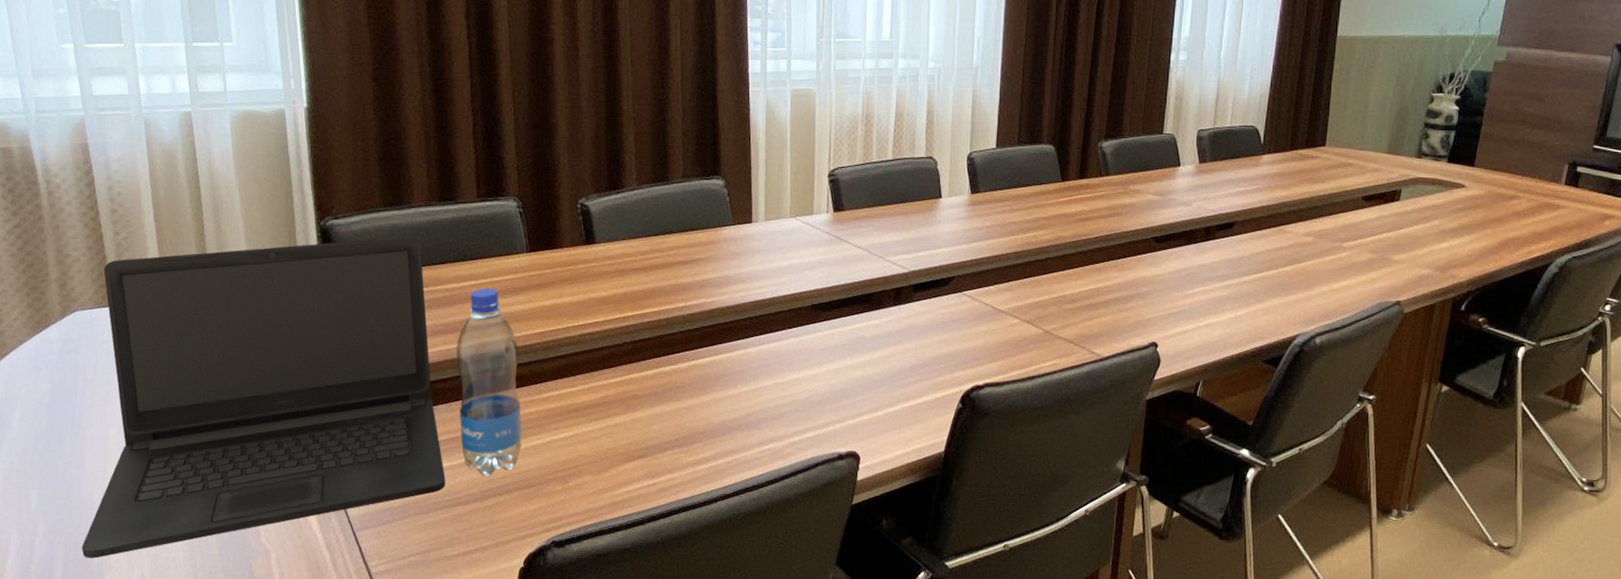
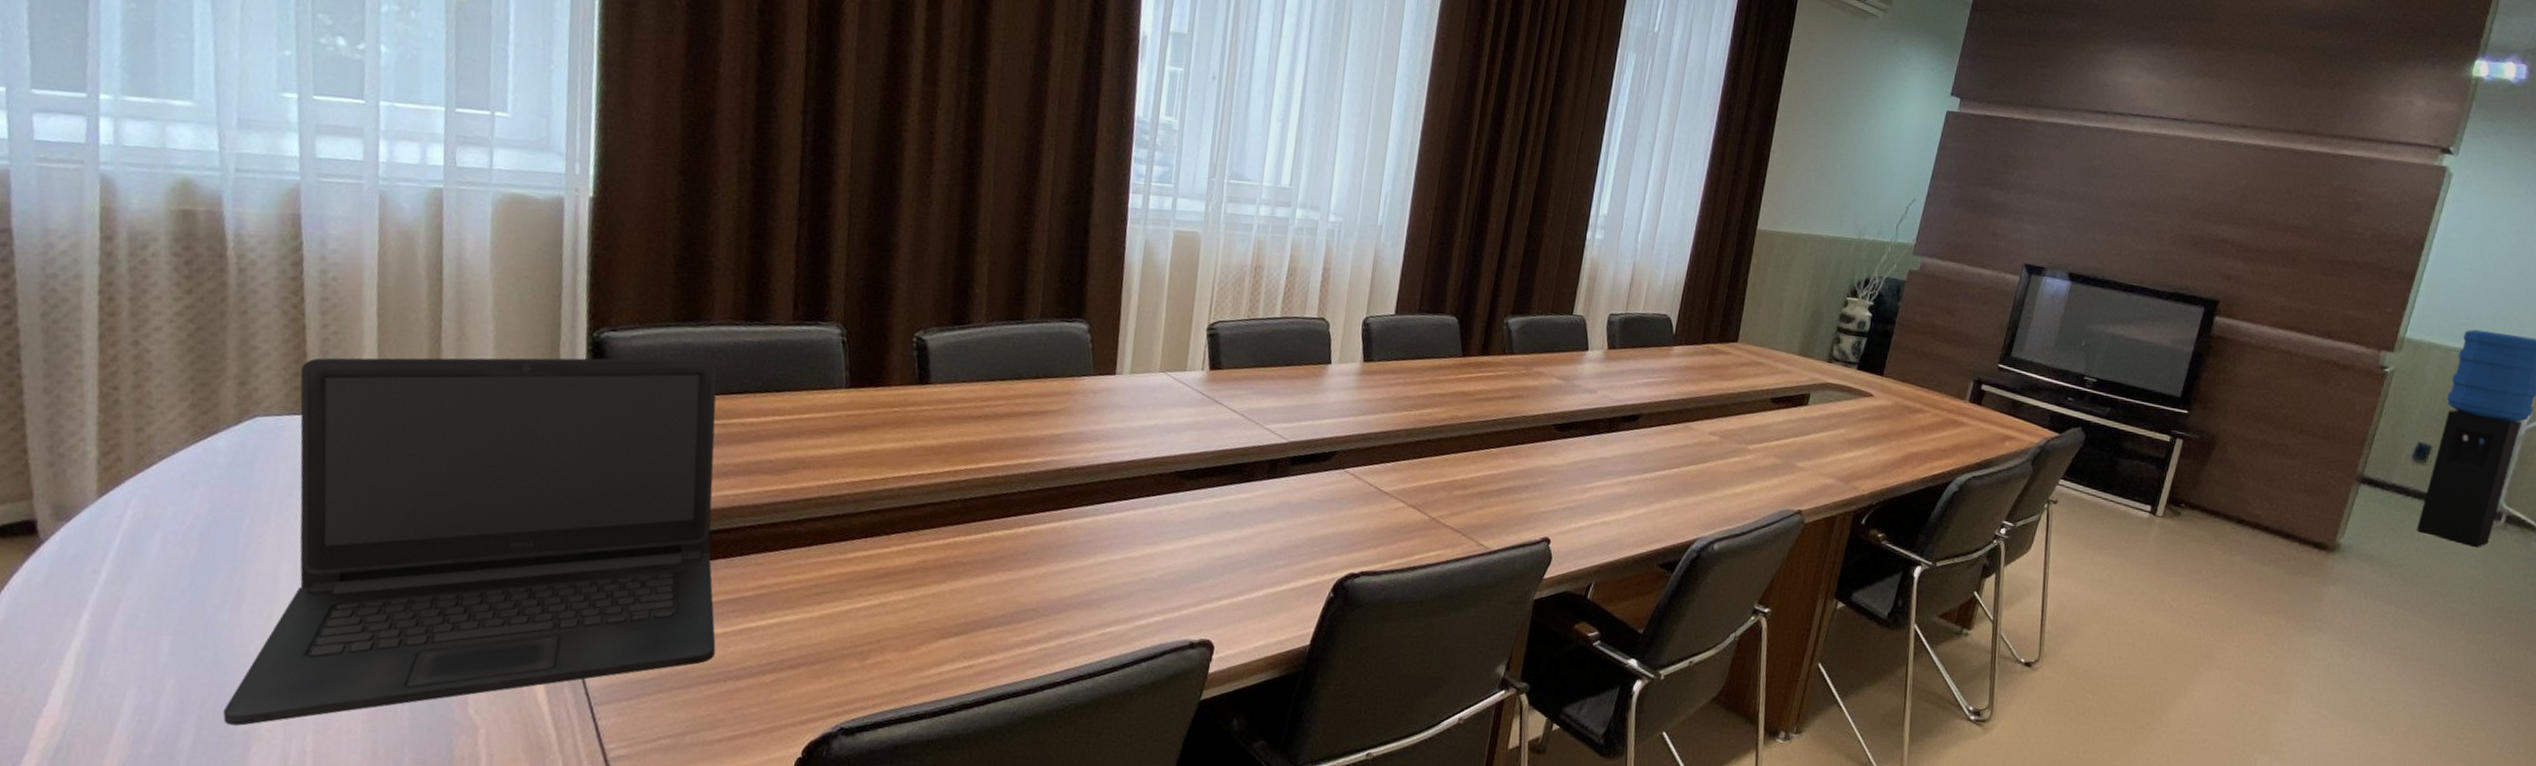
bottle: present [456,288,522,477] -> none [740,425,824,648]

